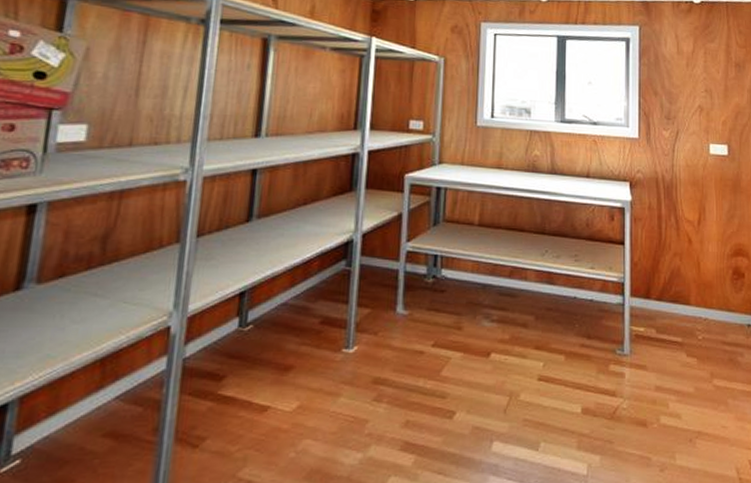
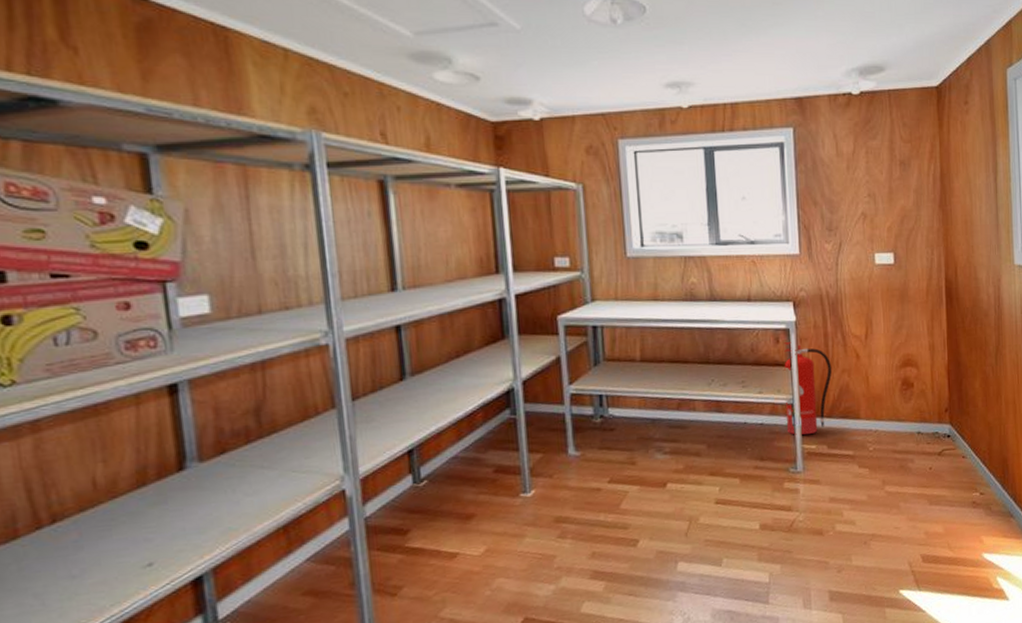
fire extinguisher: none [617,221,664,317] -> present [783,342,832,436]

